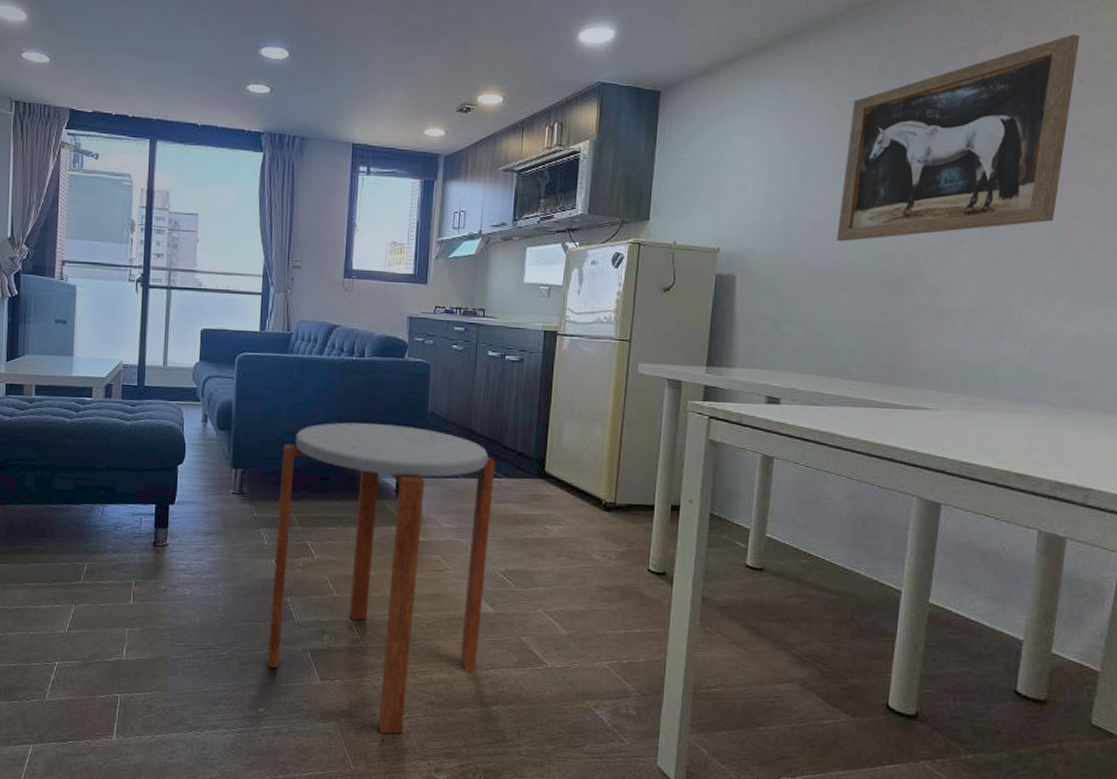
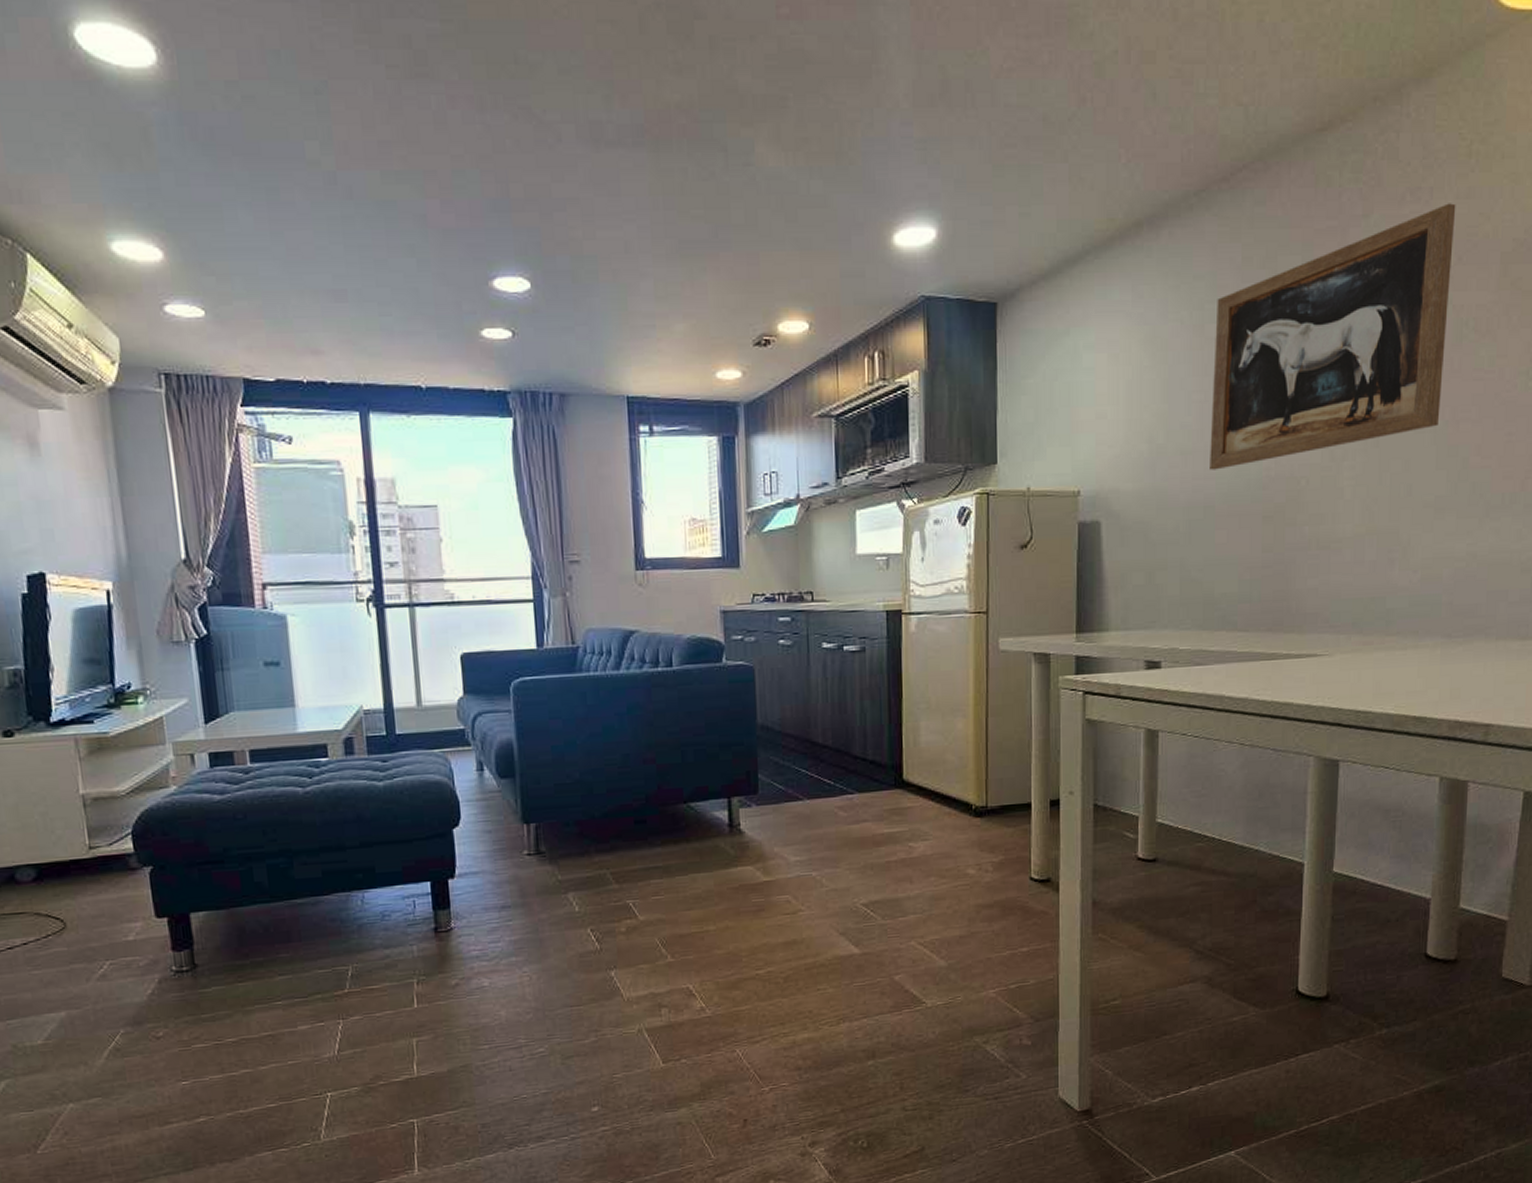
side table: present [267,422,495,734] -> none [584,745,846,1112]

